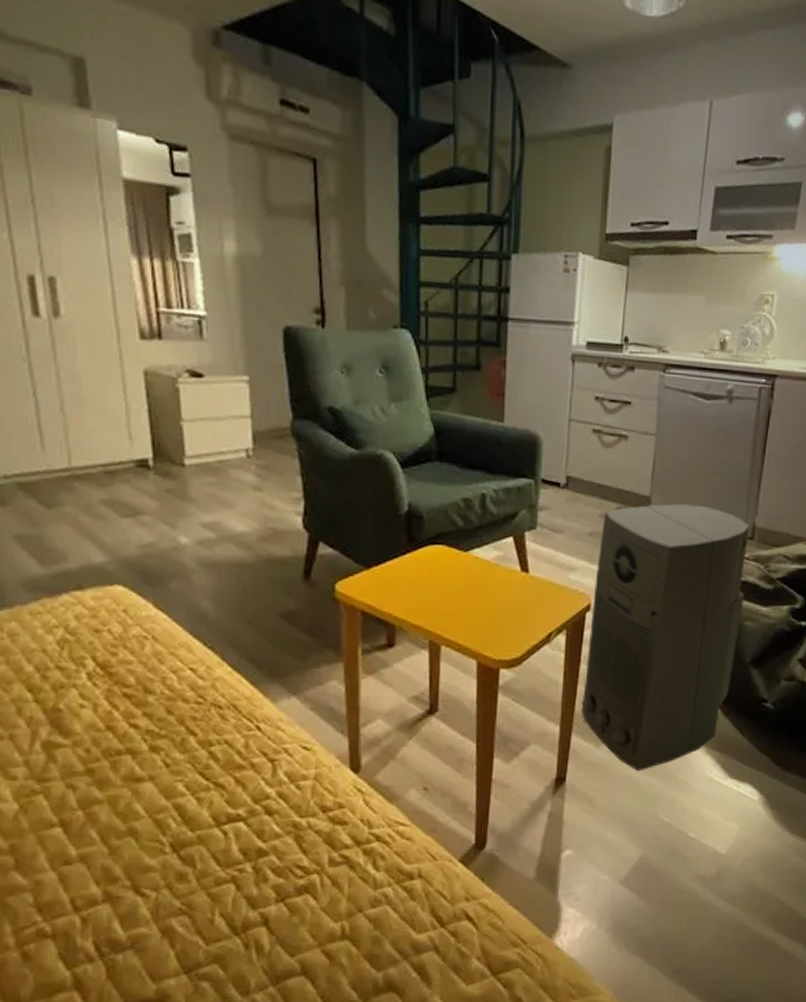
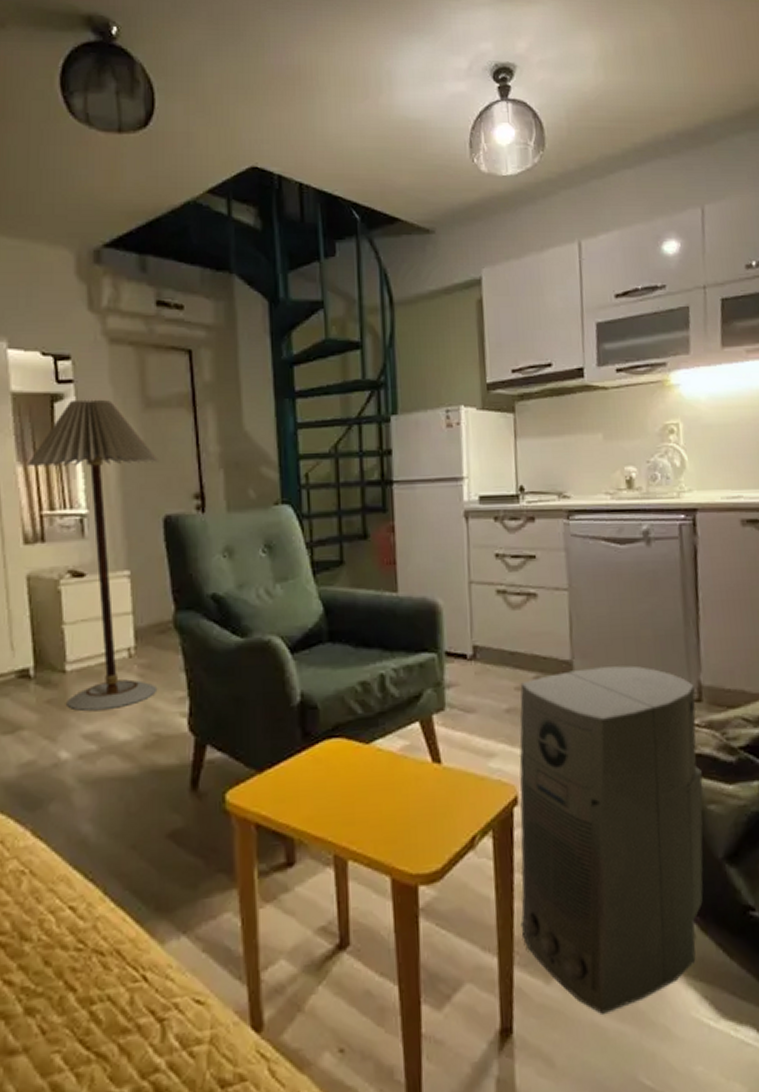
floor lamp: none [143,195,279,504] -> present [28,399,158,711]

